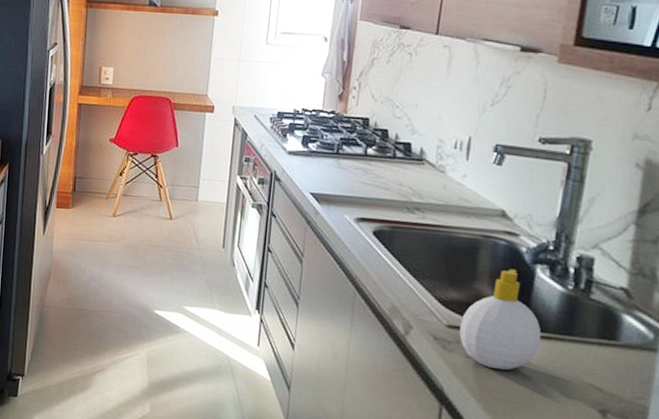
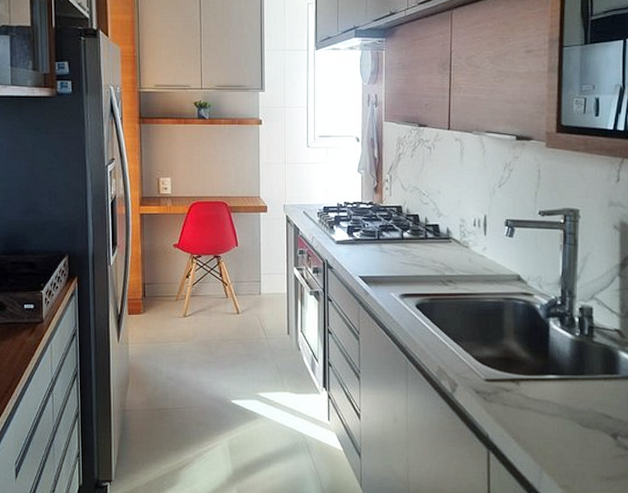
soap bottle: present [459,269,542,370] -> none [496,324,560,412]

